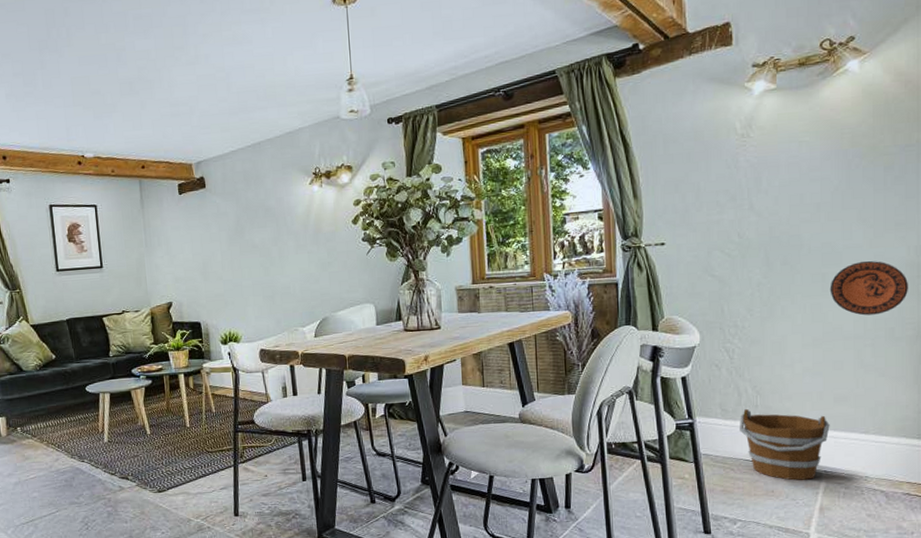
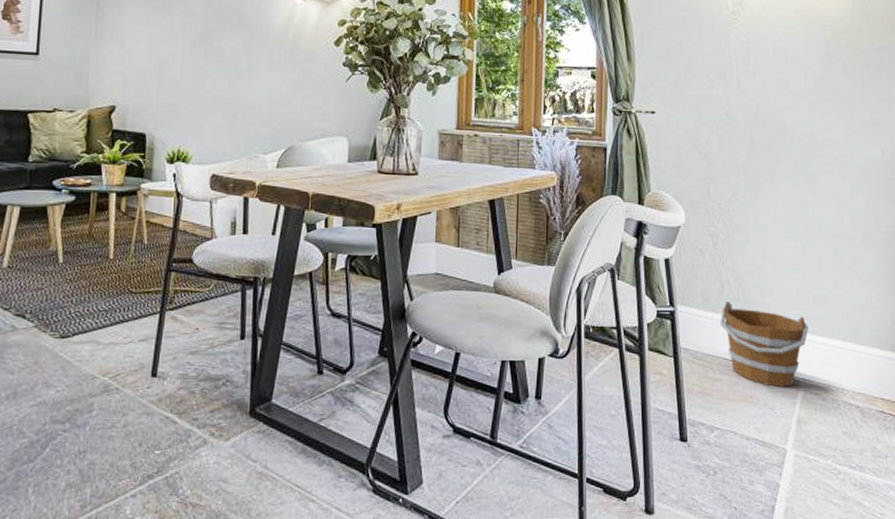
decorative plate: present [829,261,908,316] -> none [811,157,882,214]

